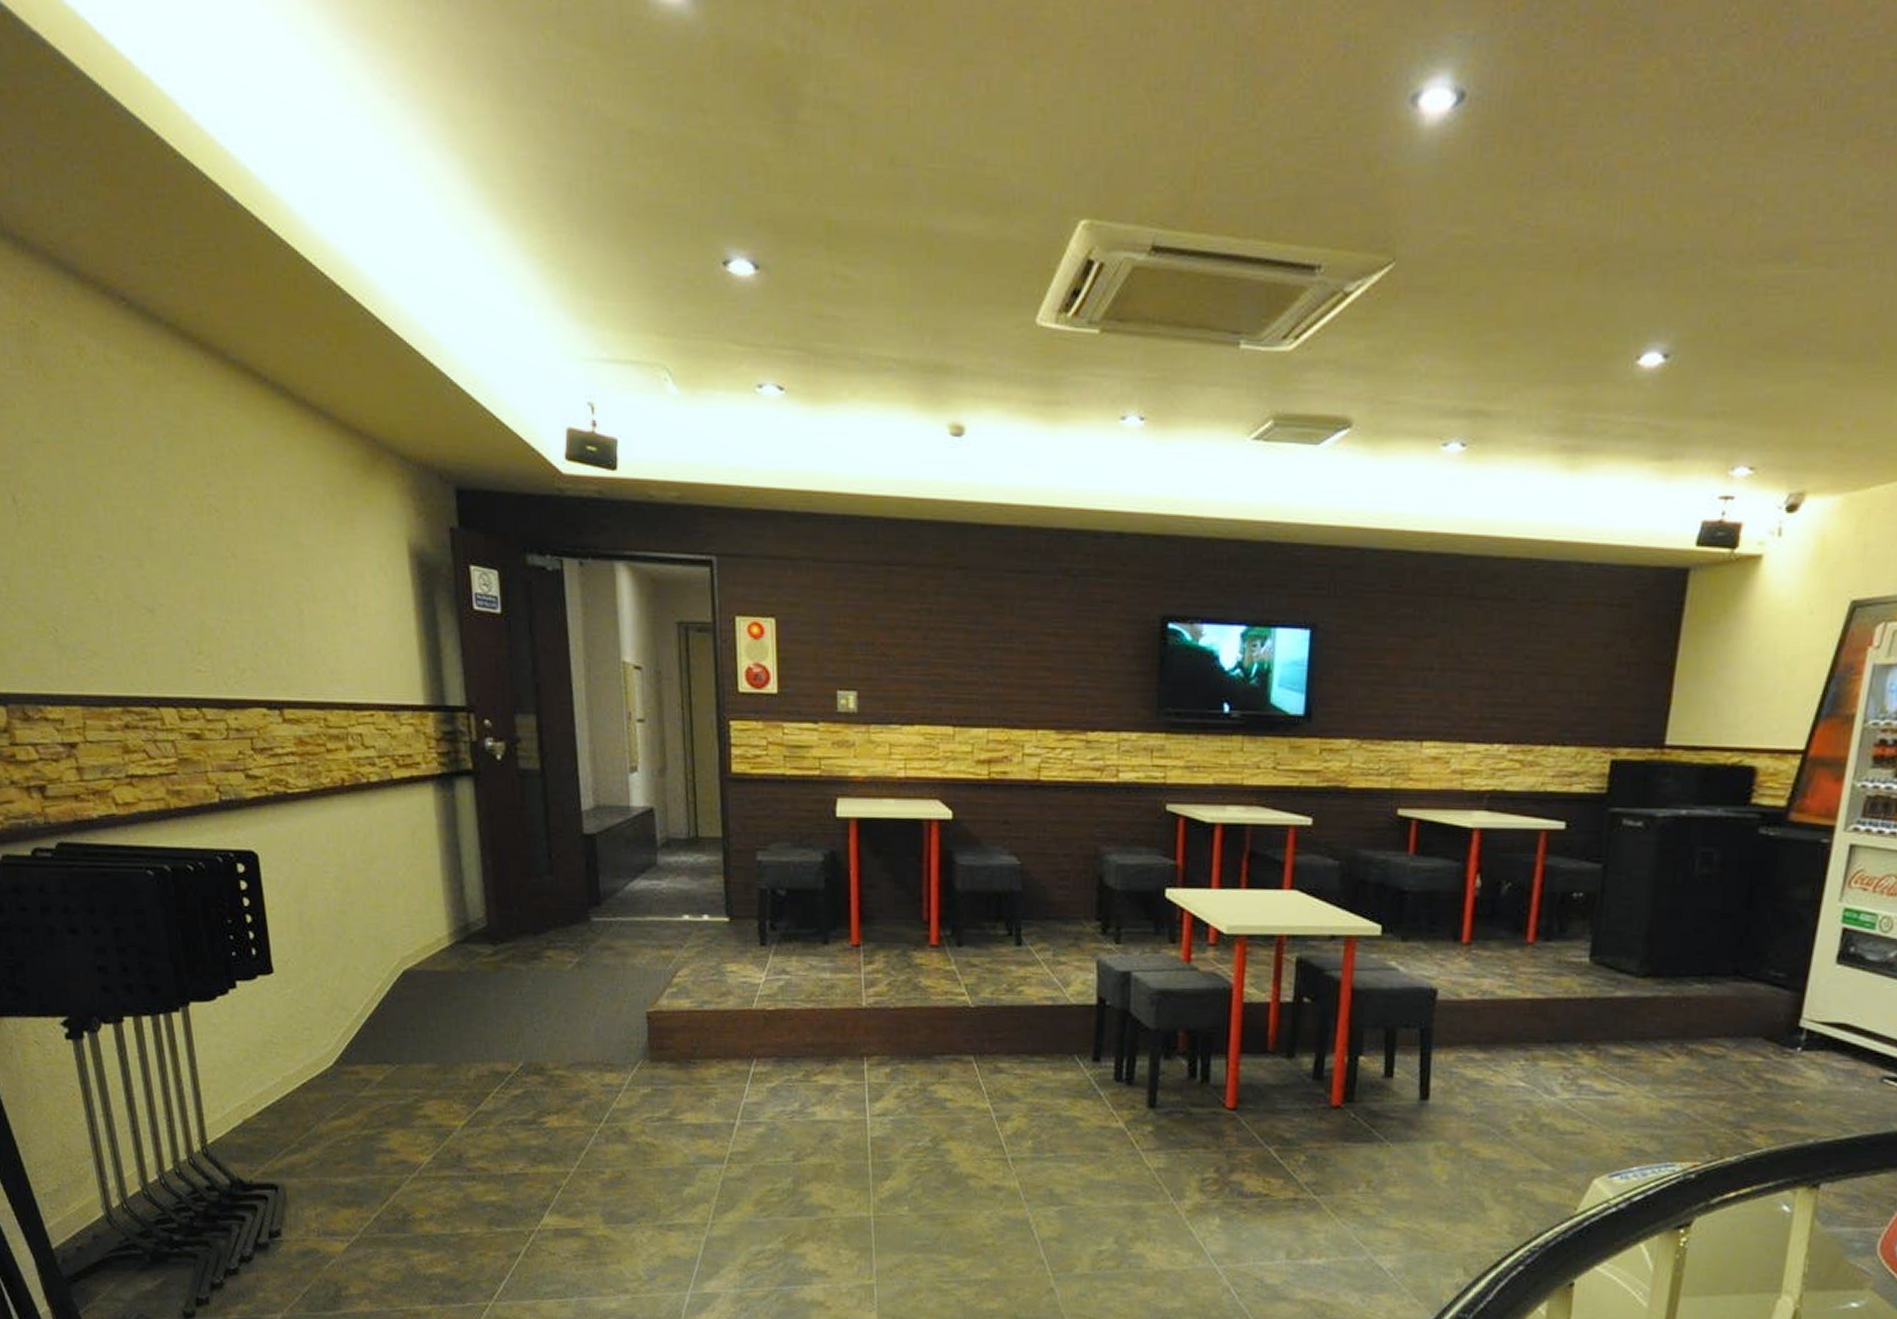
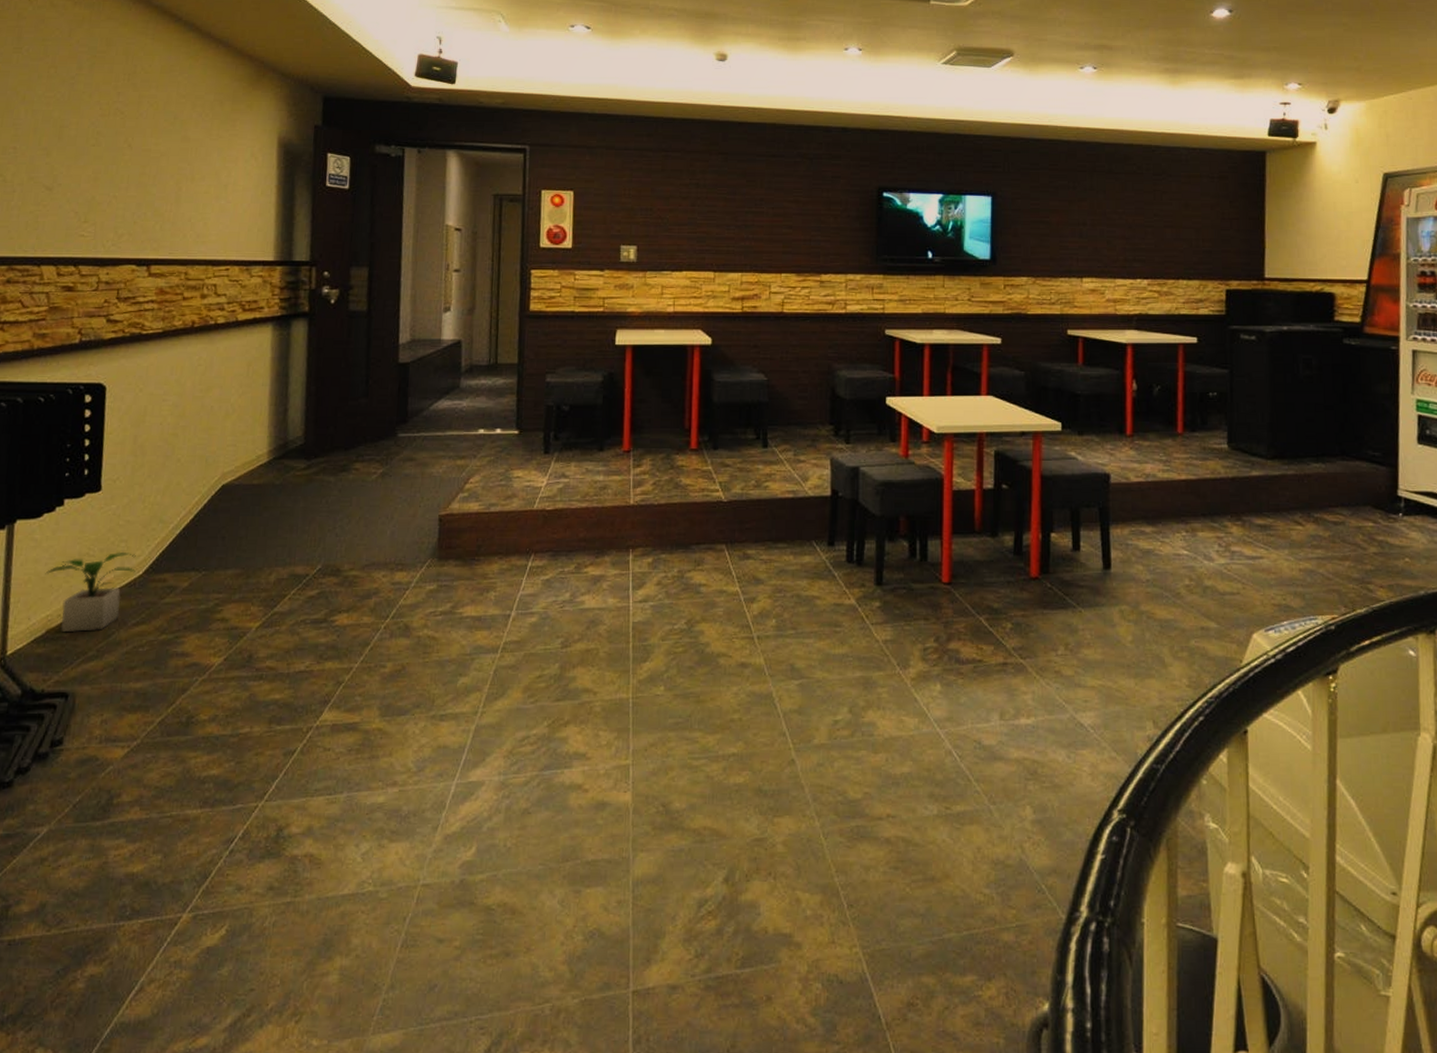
potted plant: none [230,1040,325,1124] -> present [45,551,136,633]

